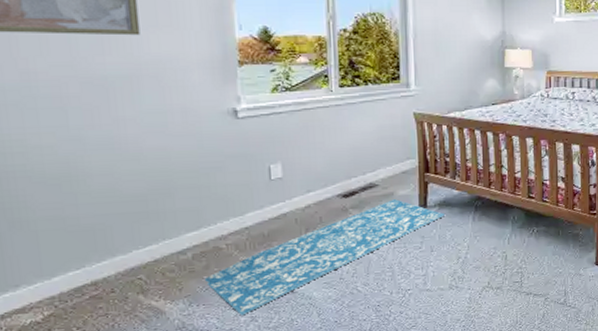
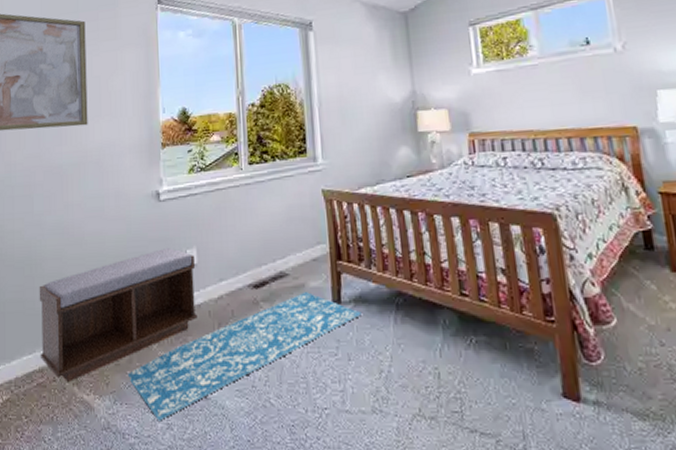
bench: none [84,163,283,292] -> present [39,248,197,382]

